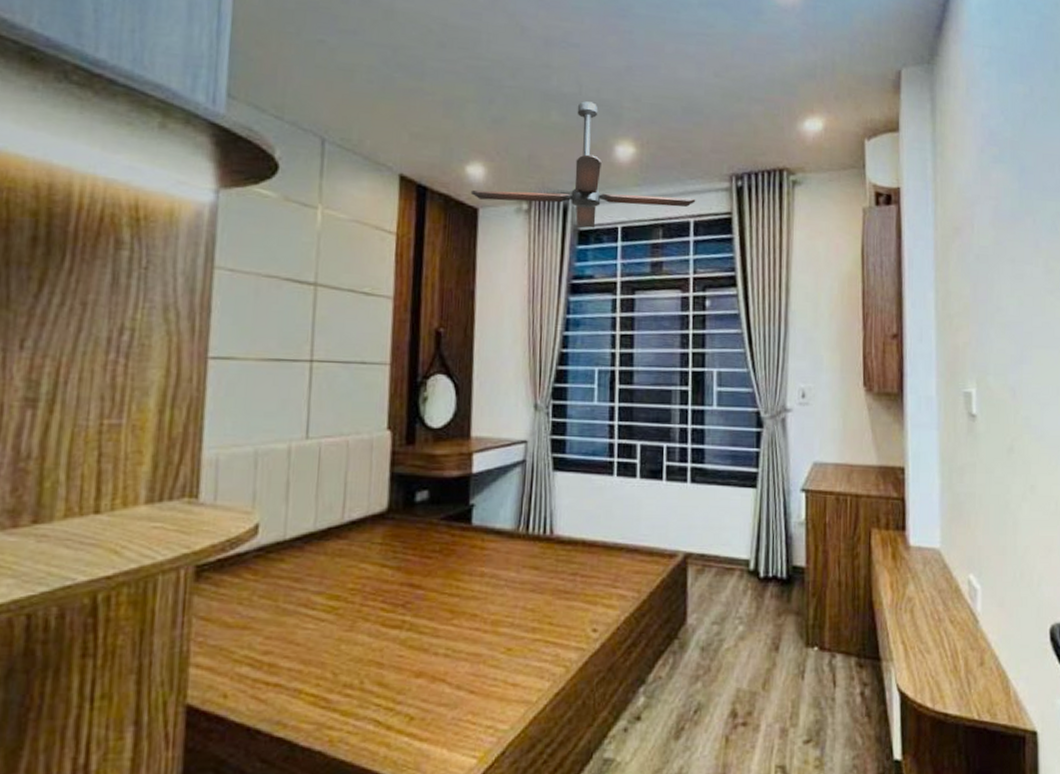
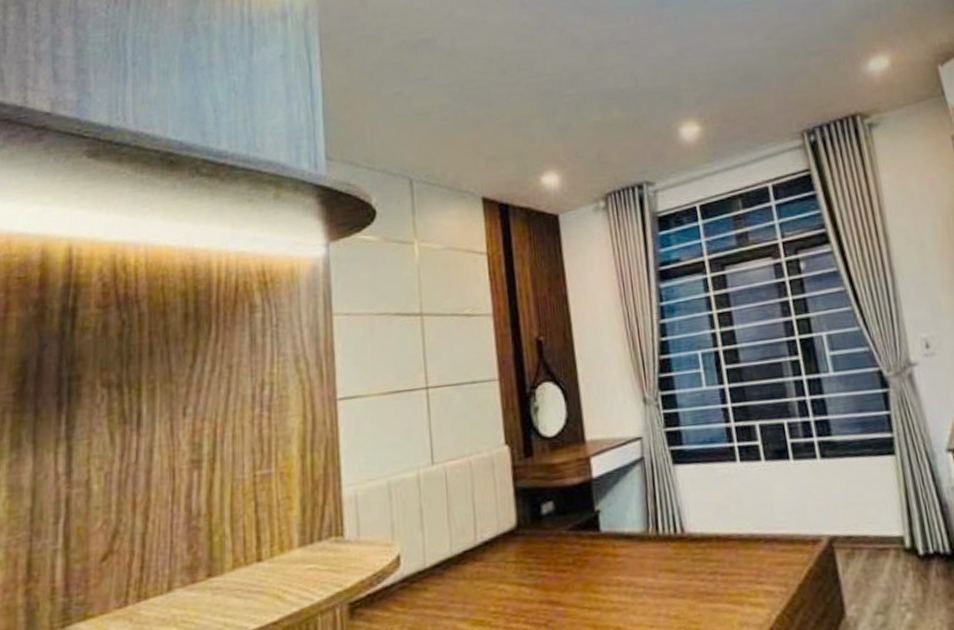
ceiling fan: present [470,101,696,228] -> none [549,91,771,214]

